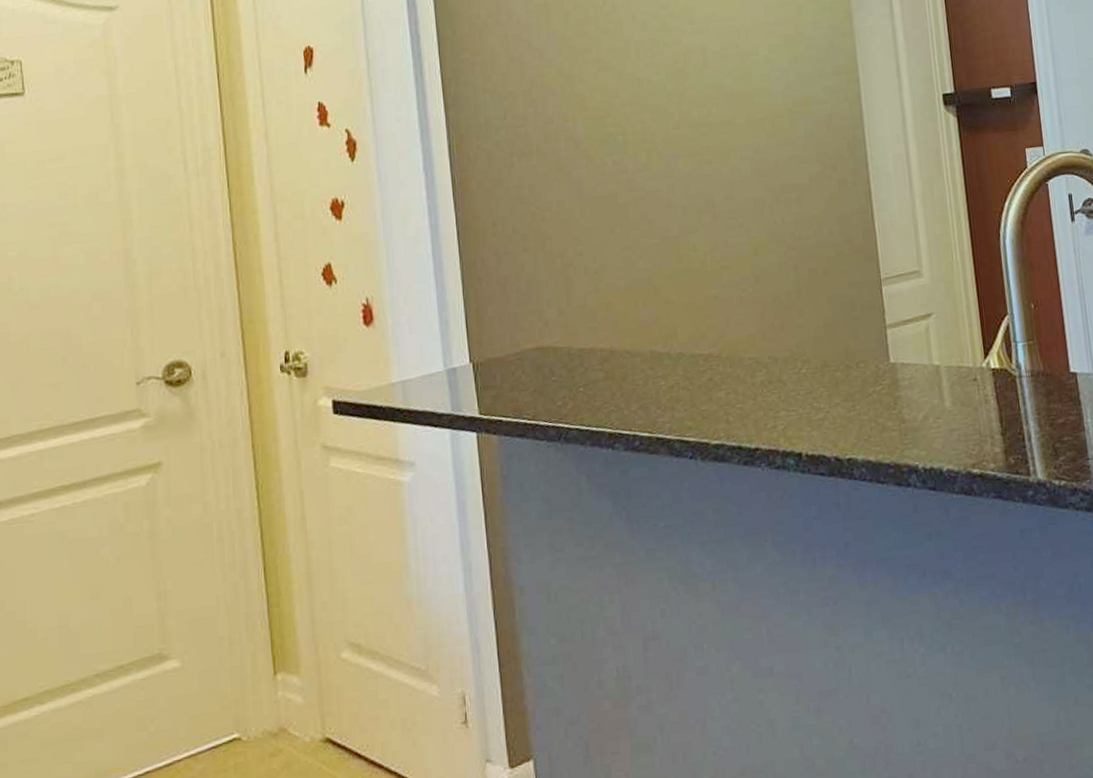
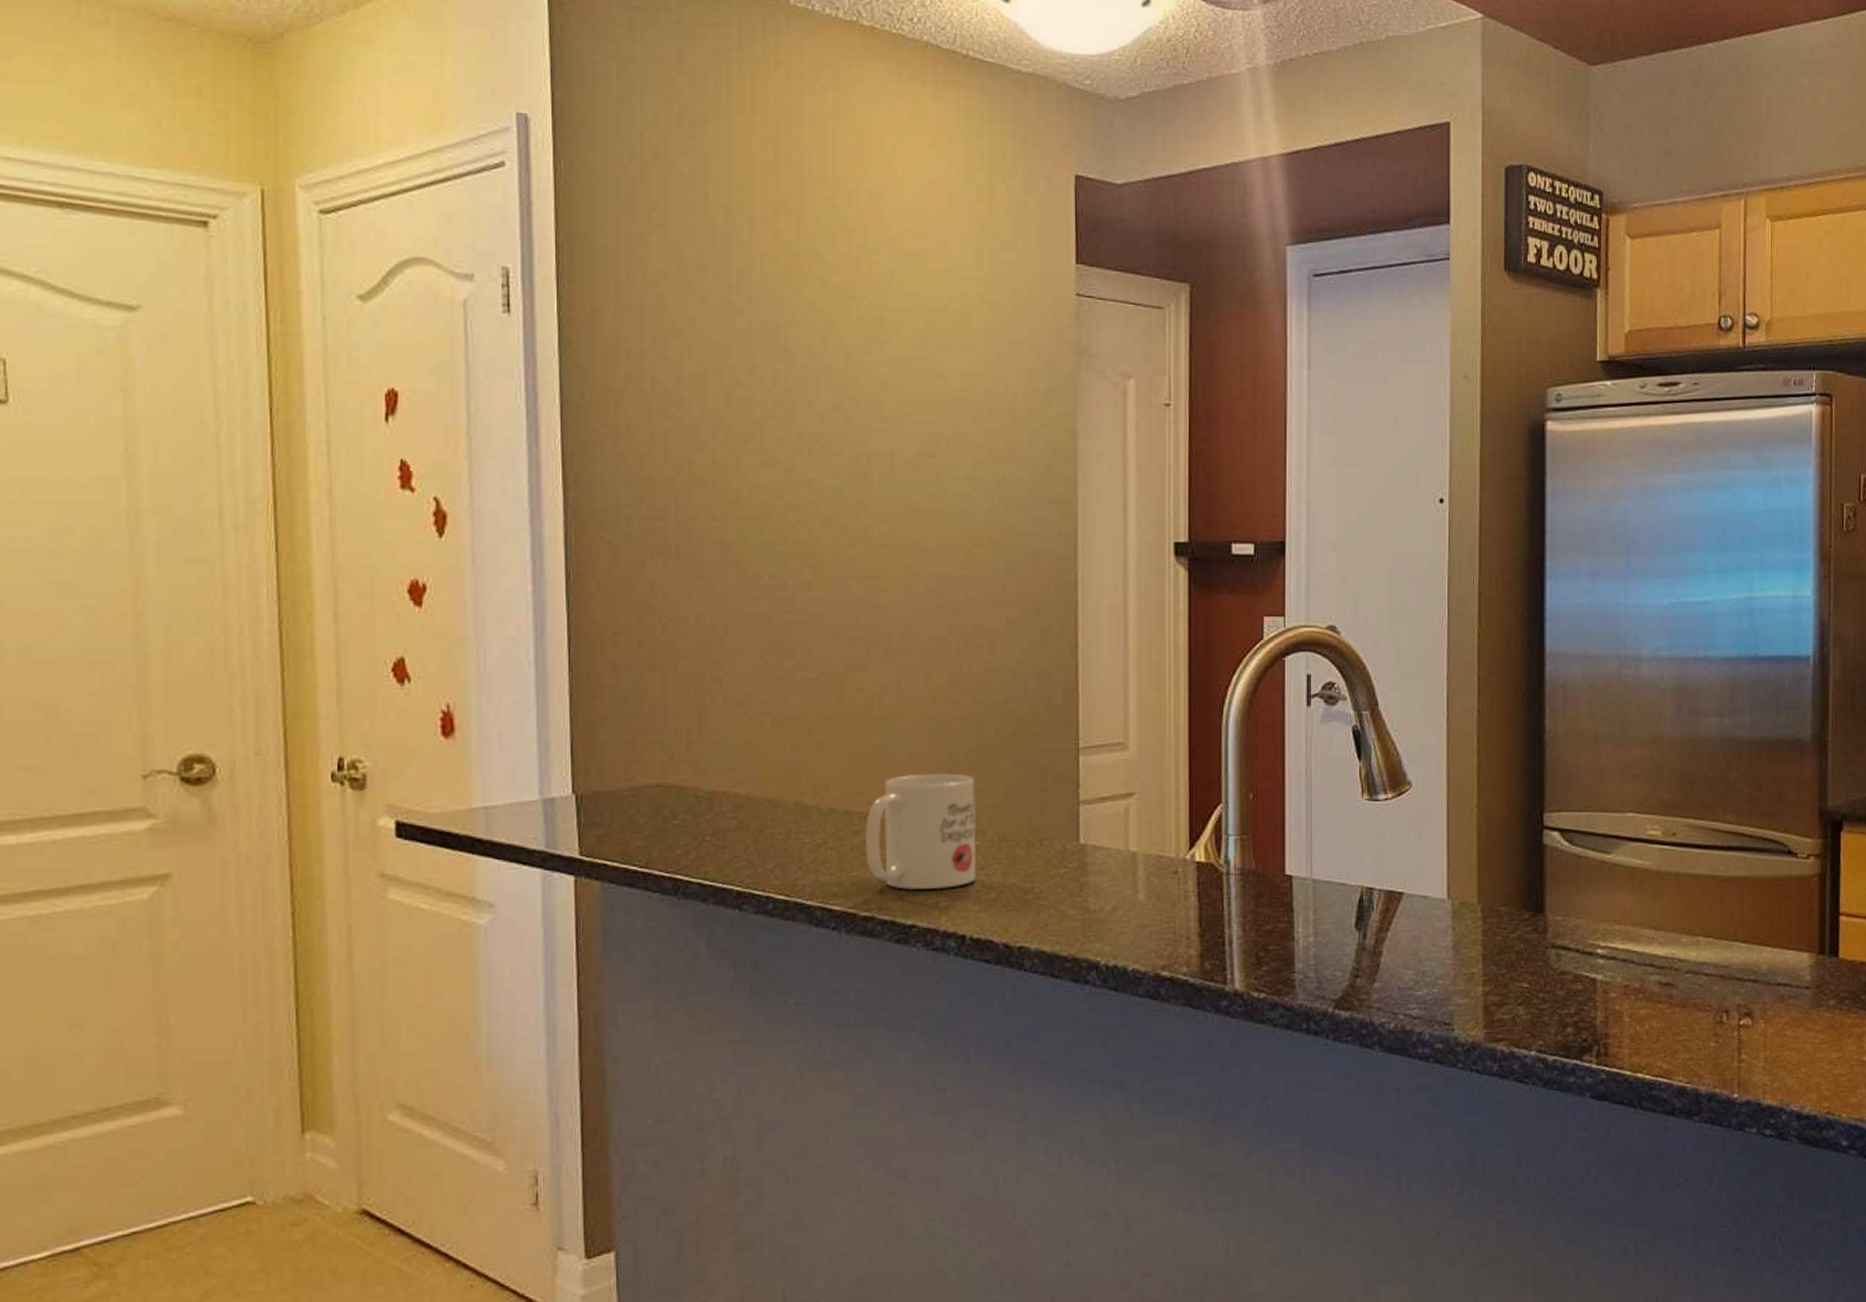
mug: none [709,312,806,418] -> present [864,773,977,889]

